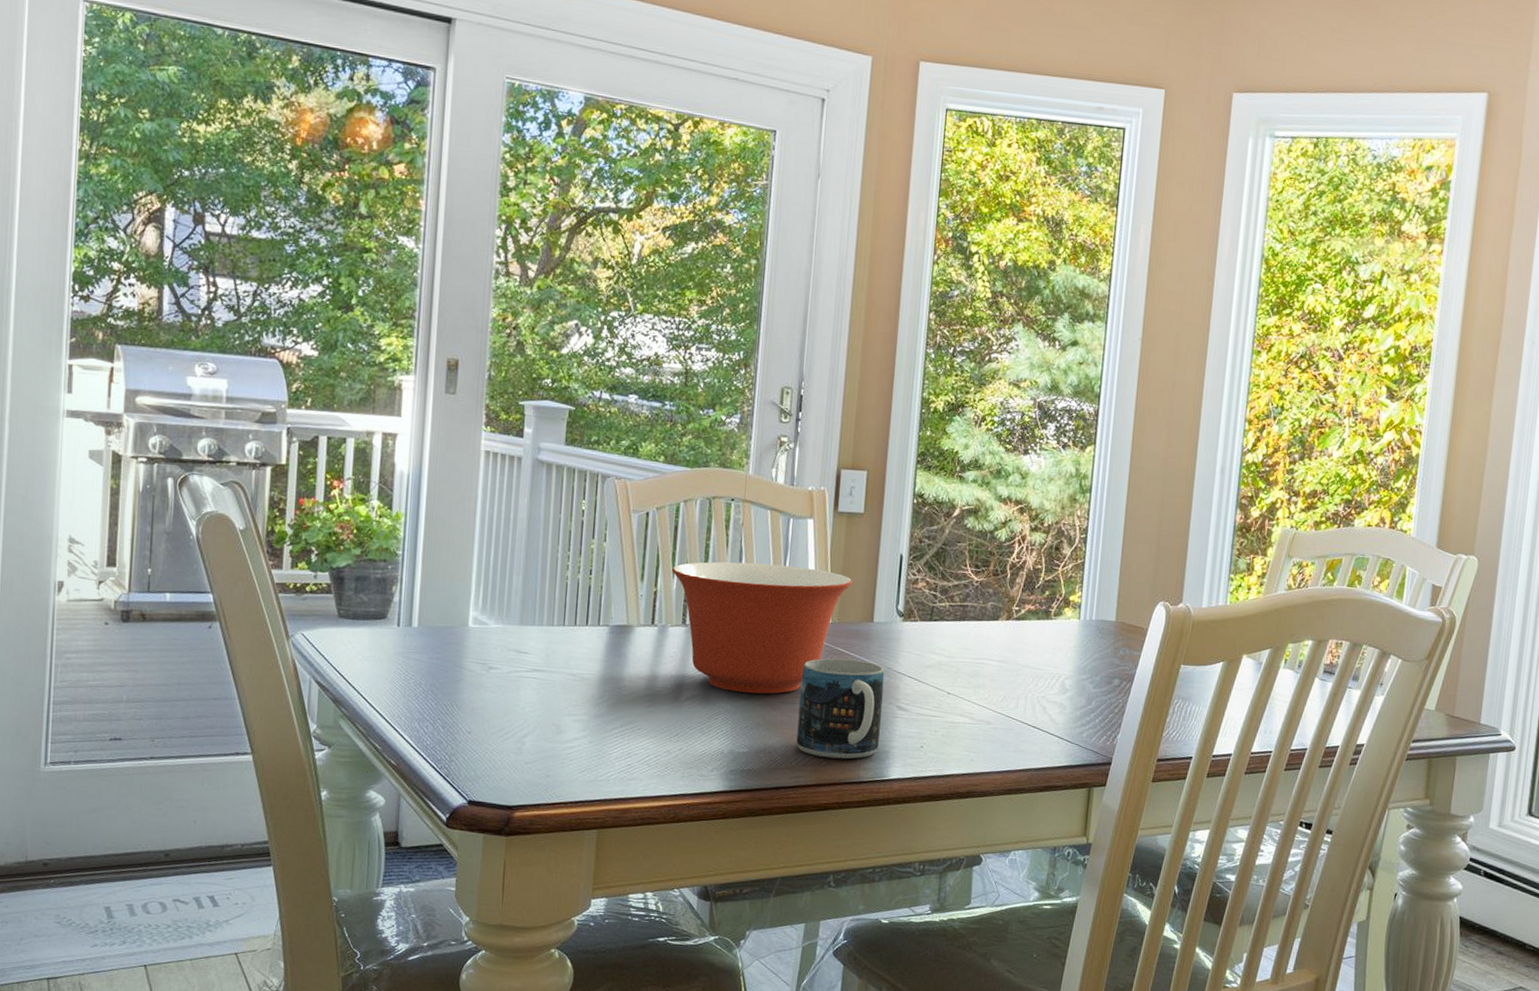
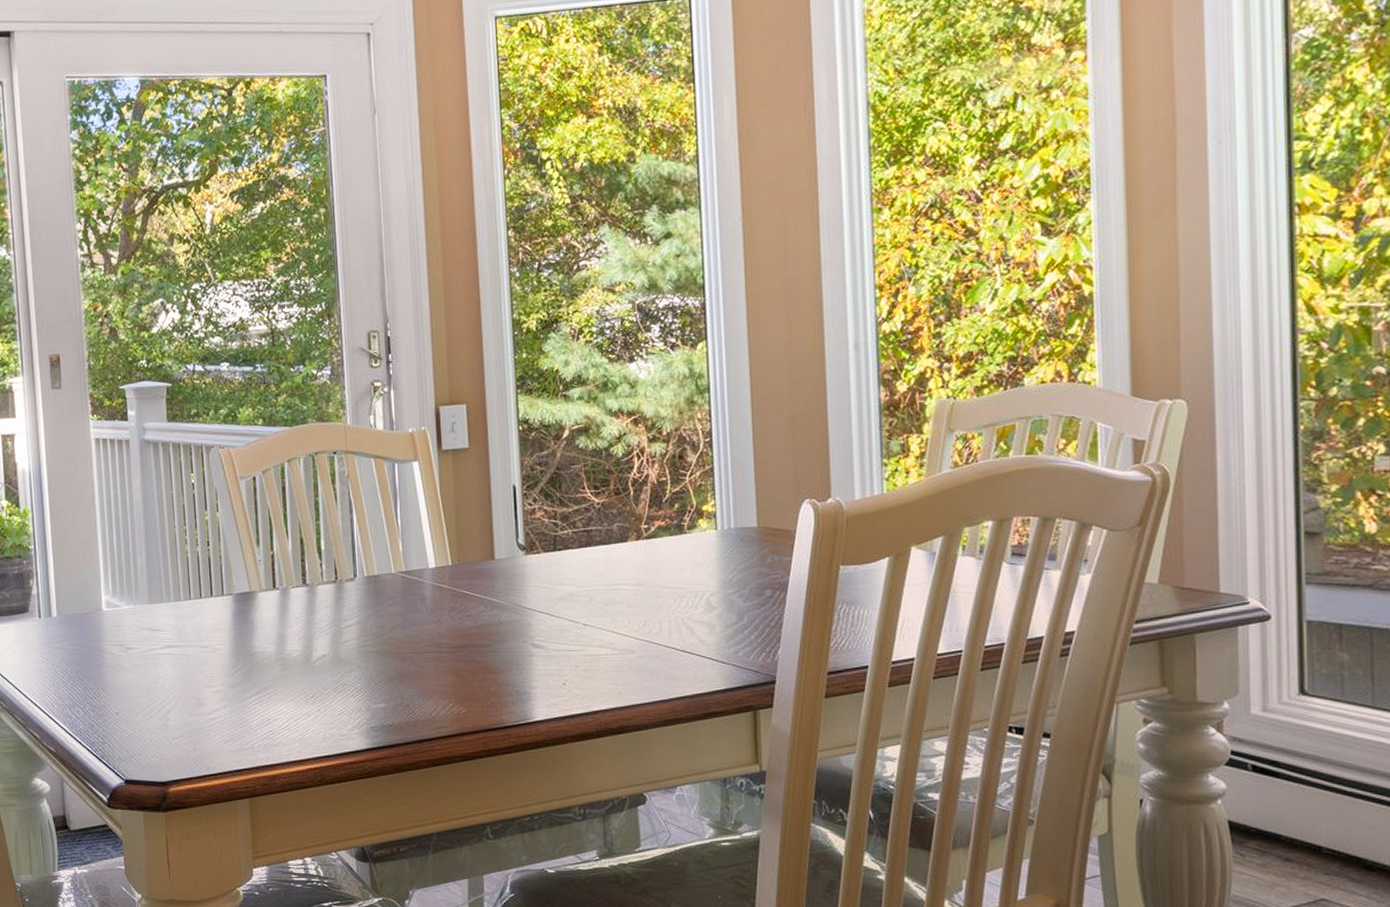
mixing bowl: present [672,561,853,694] -> none [285,512,468,647]
mug: present [796,658,885,759] -> none [429,600,519,705]

